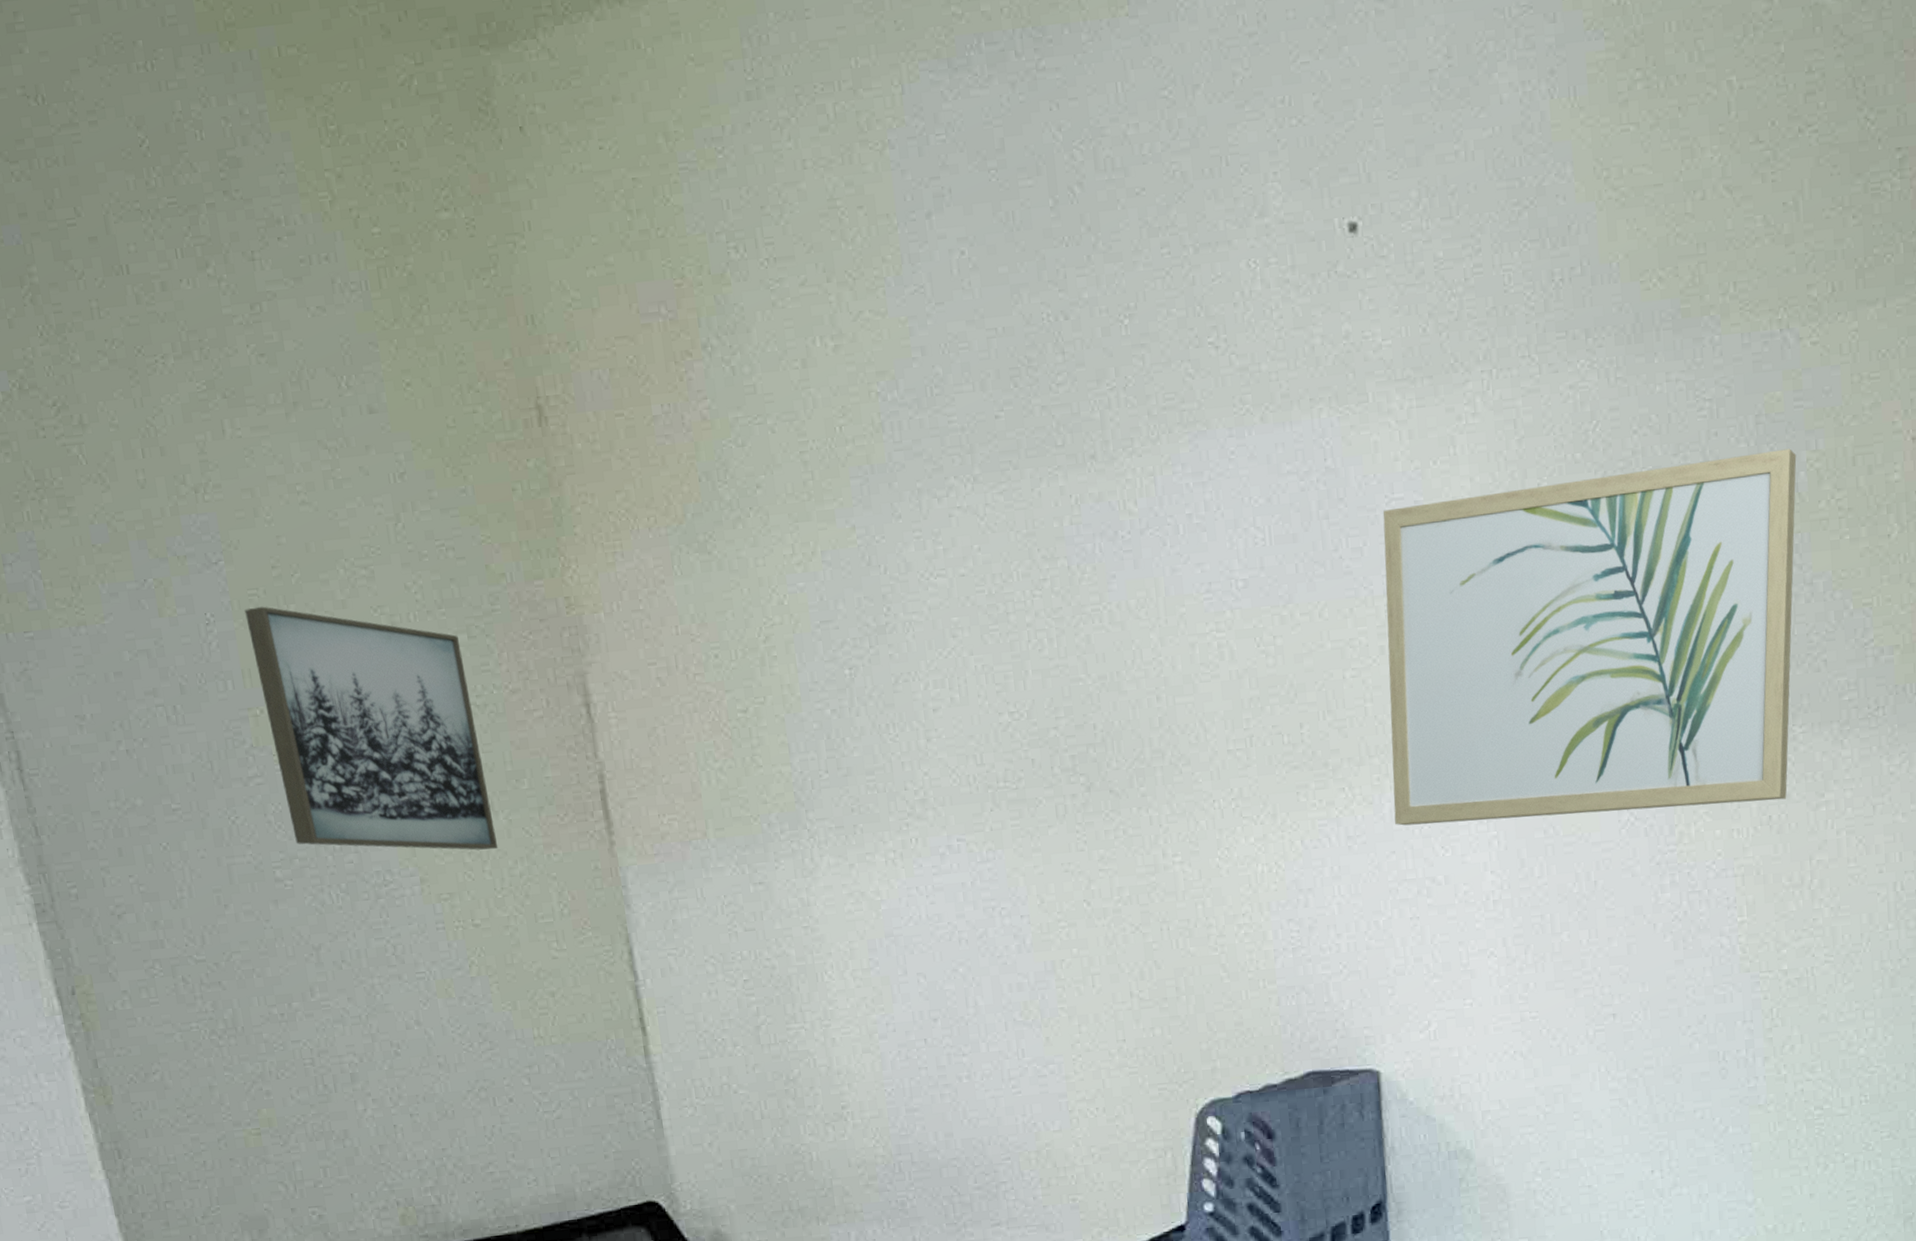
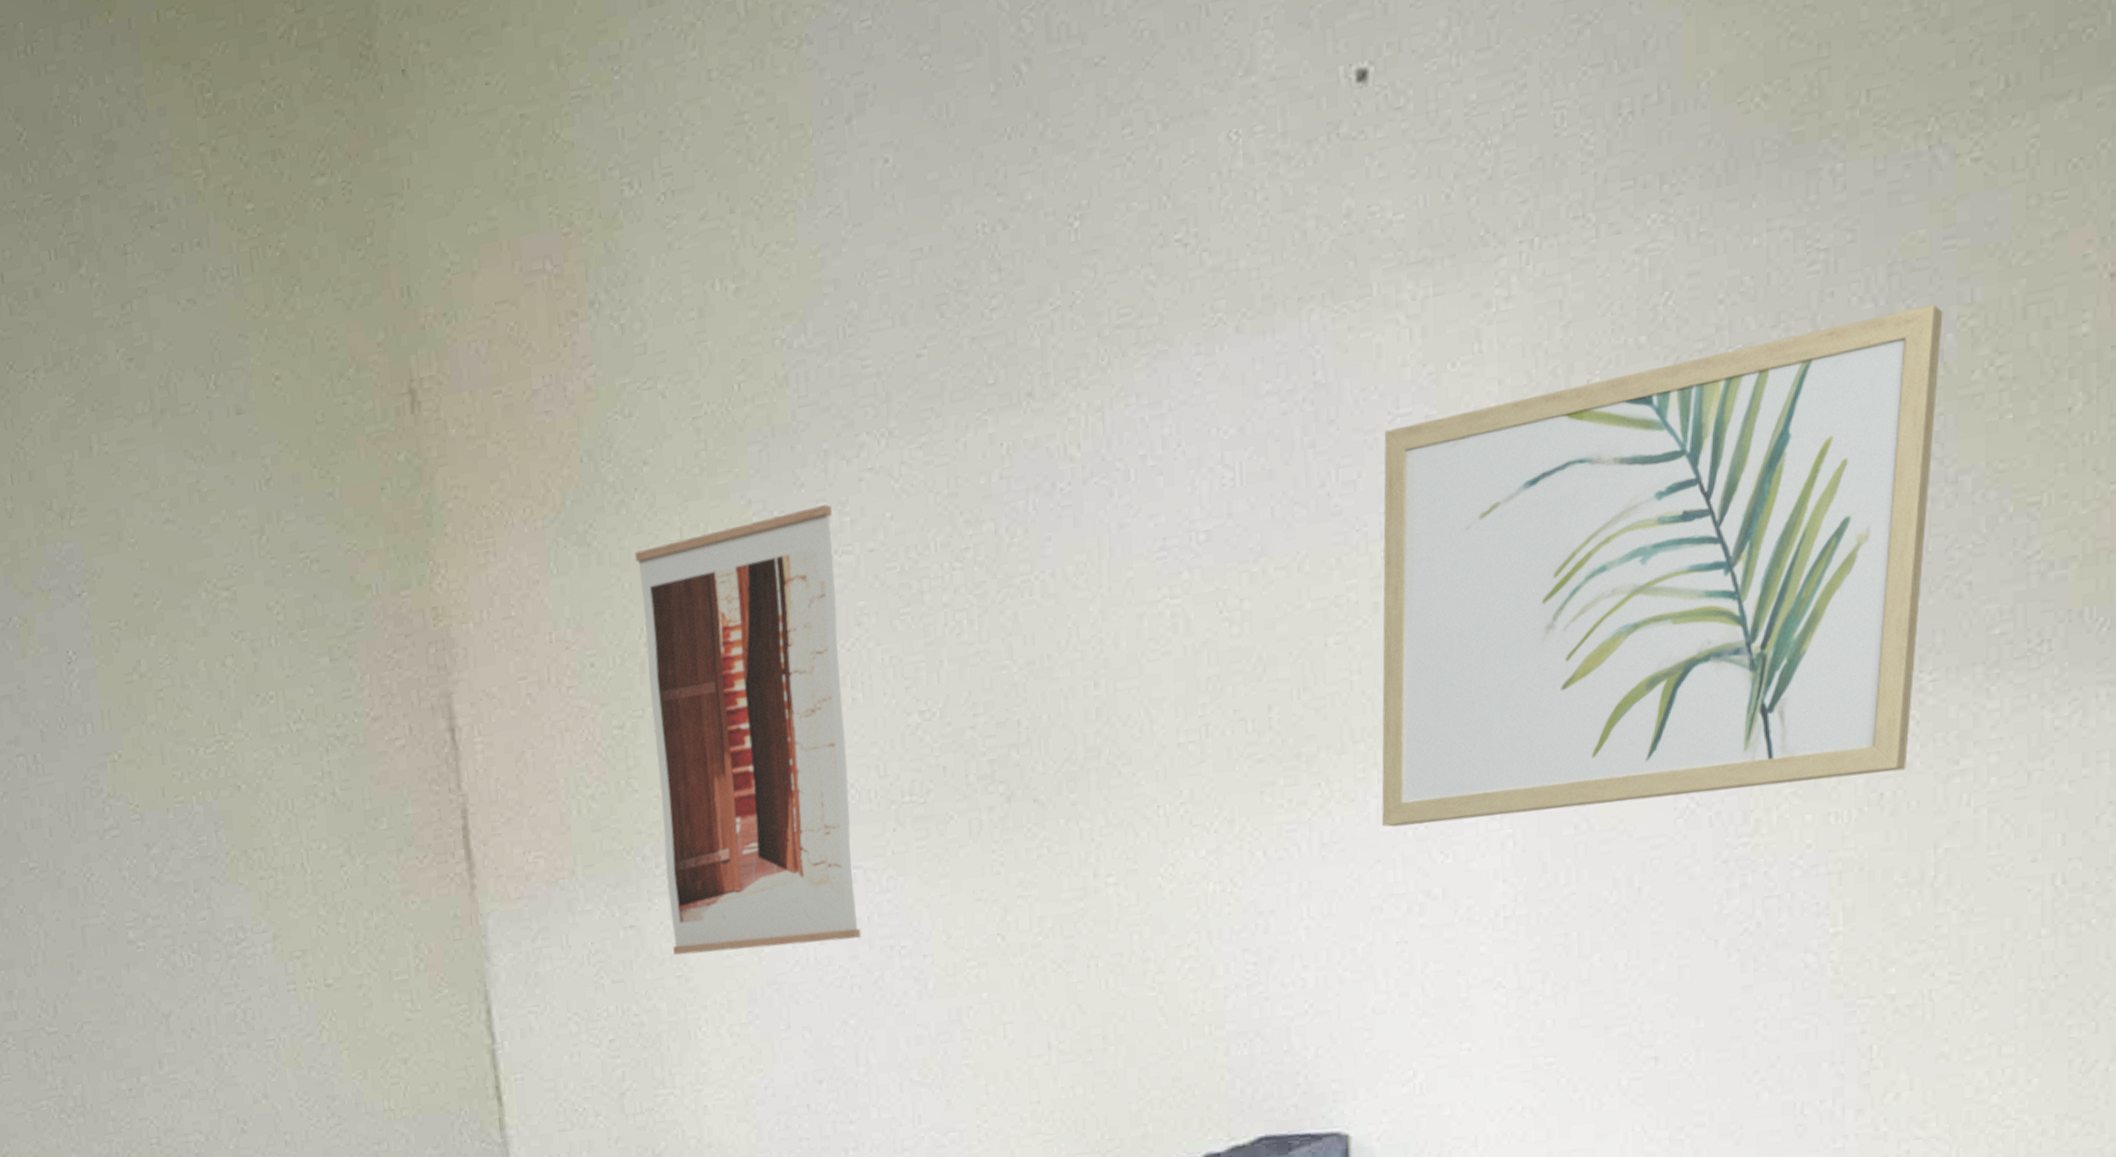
wall art: present [244,606,499,851] -> none [106,639,354,902]
wall art: none [751,534,967,909] -> present [634,504,862,956]

